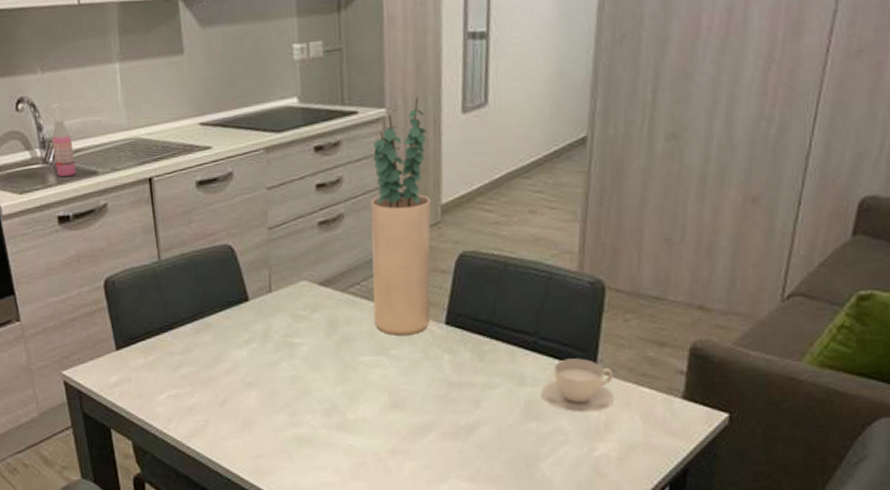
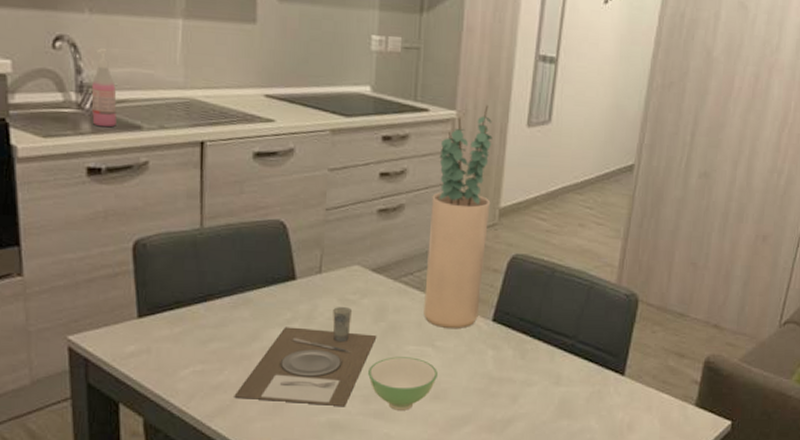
place setting: none [206,323,331,422] -> present [234,307,377,407]
bowl: none [326,368,396,422] -> present [368,356,439,410]
teacup: present [541,358,615,413] -> none [574,362,640,414]

